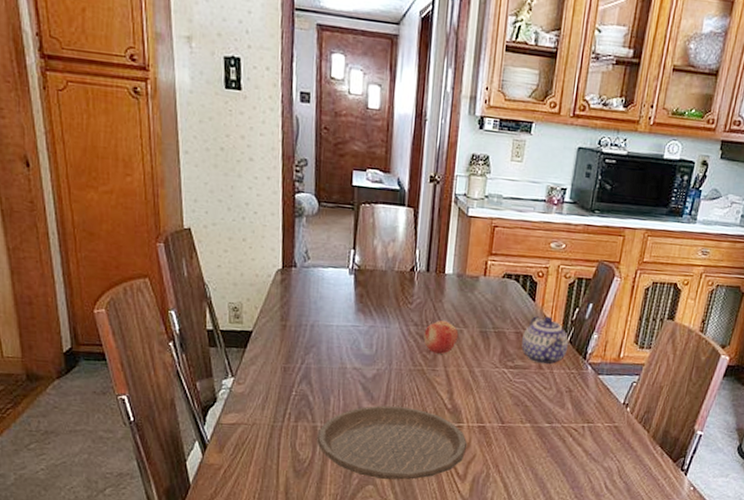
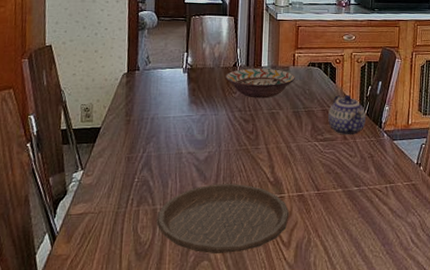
decorative bowl: none [400,274,486,313] -> present [226,68,295,99]
fruit: present [423,321,459,354] -> none [247,105,276,134]

